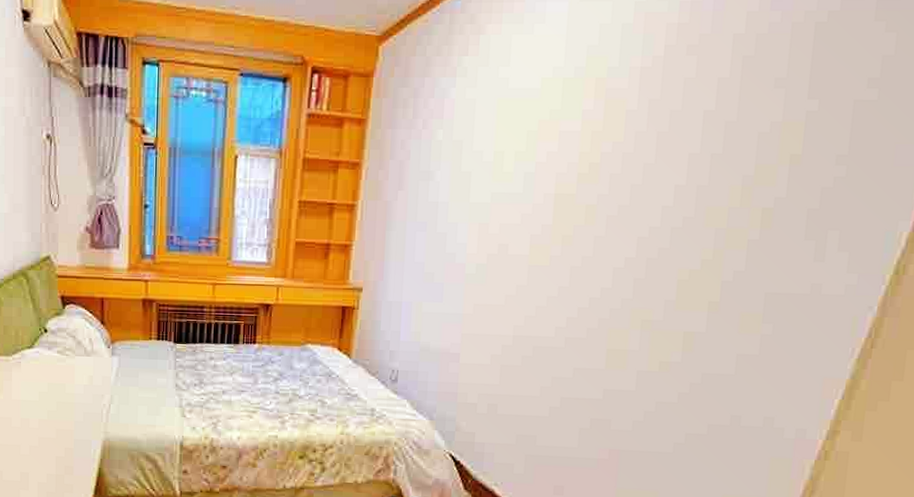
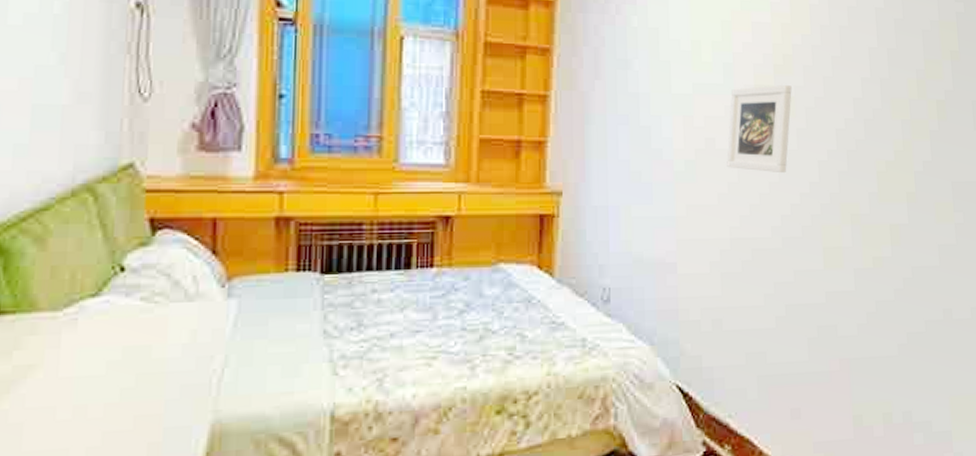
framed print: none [517,194,595,278] -> present [727,85,792,172]

